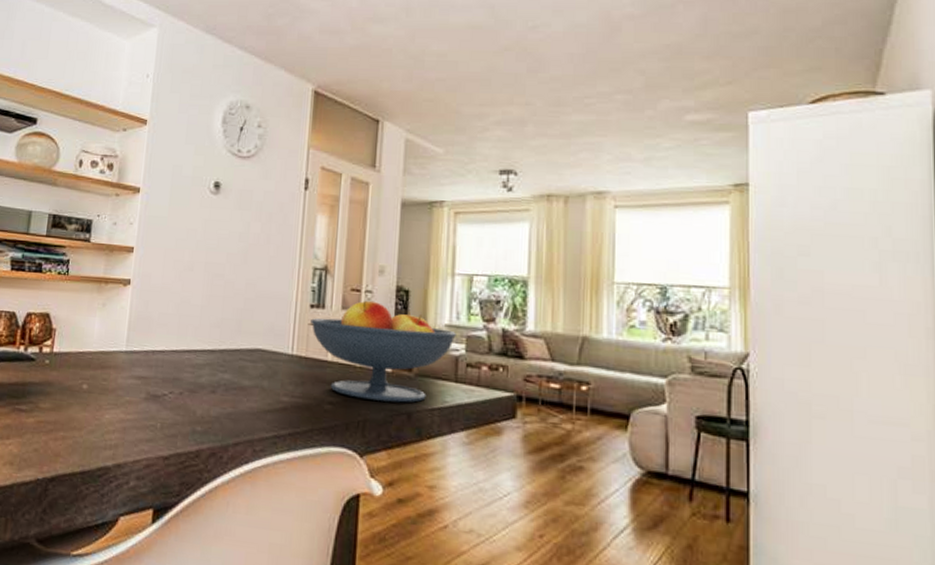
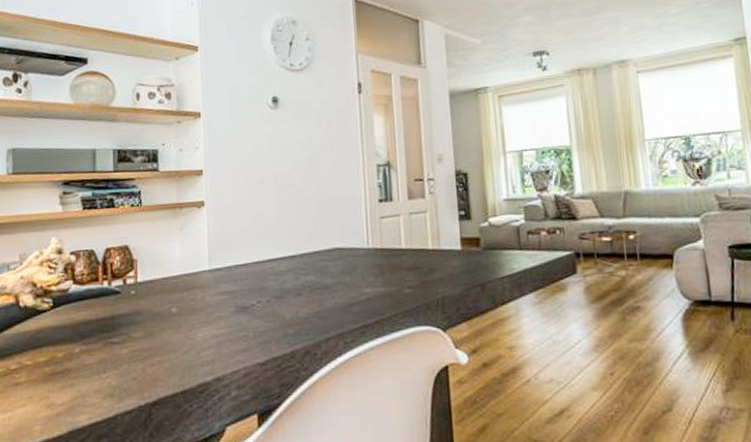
fruit bowl: present [311,300,456,403] -> none [381,187,515,279]

